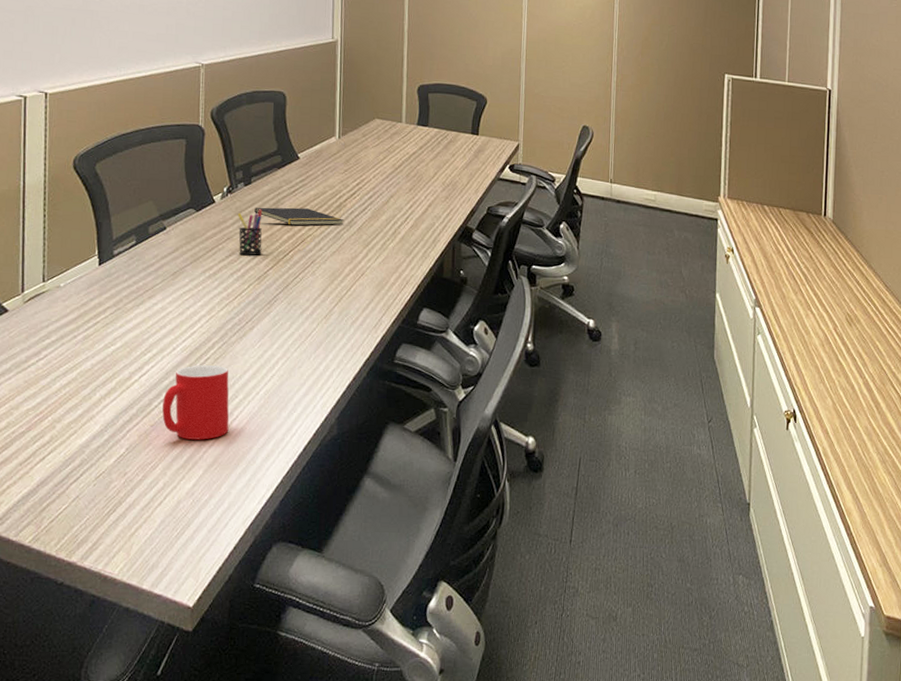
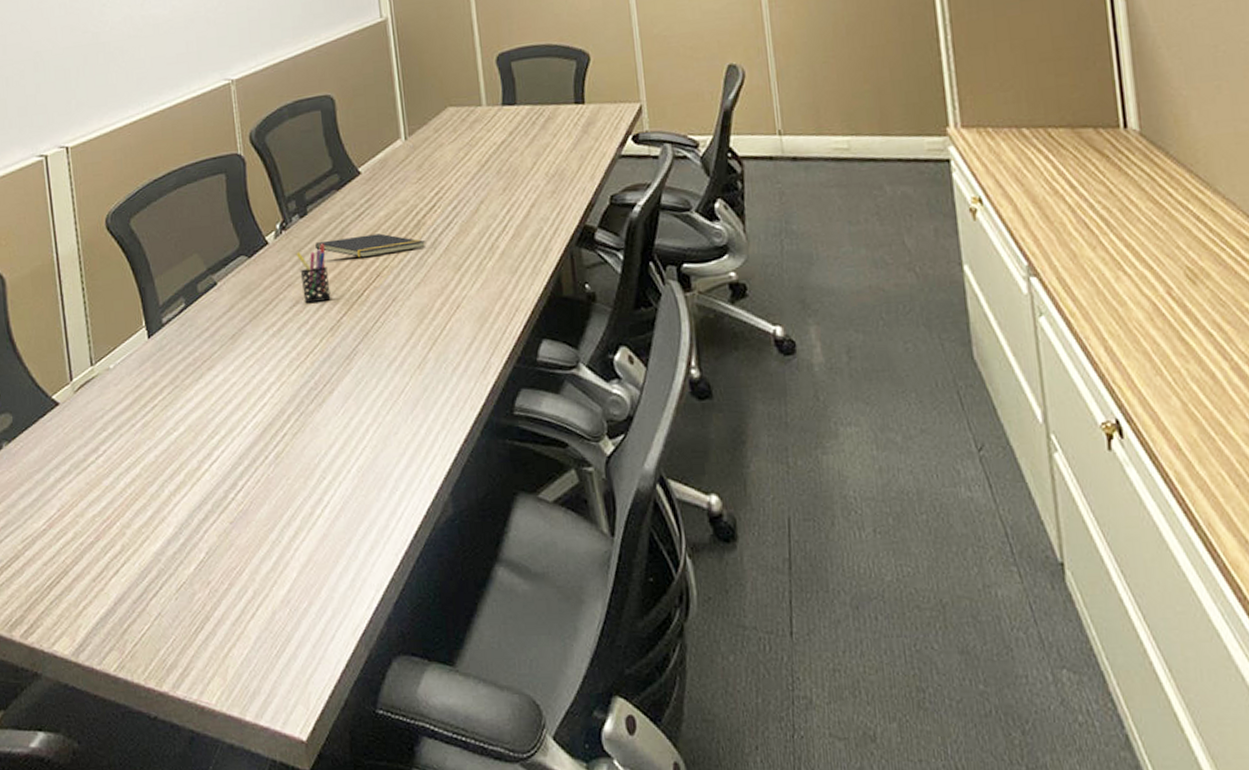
cup: present [162,365,229,440] -> none [240,442,321,536]

